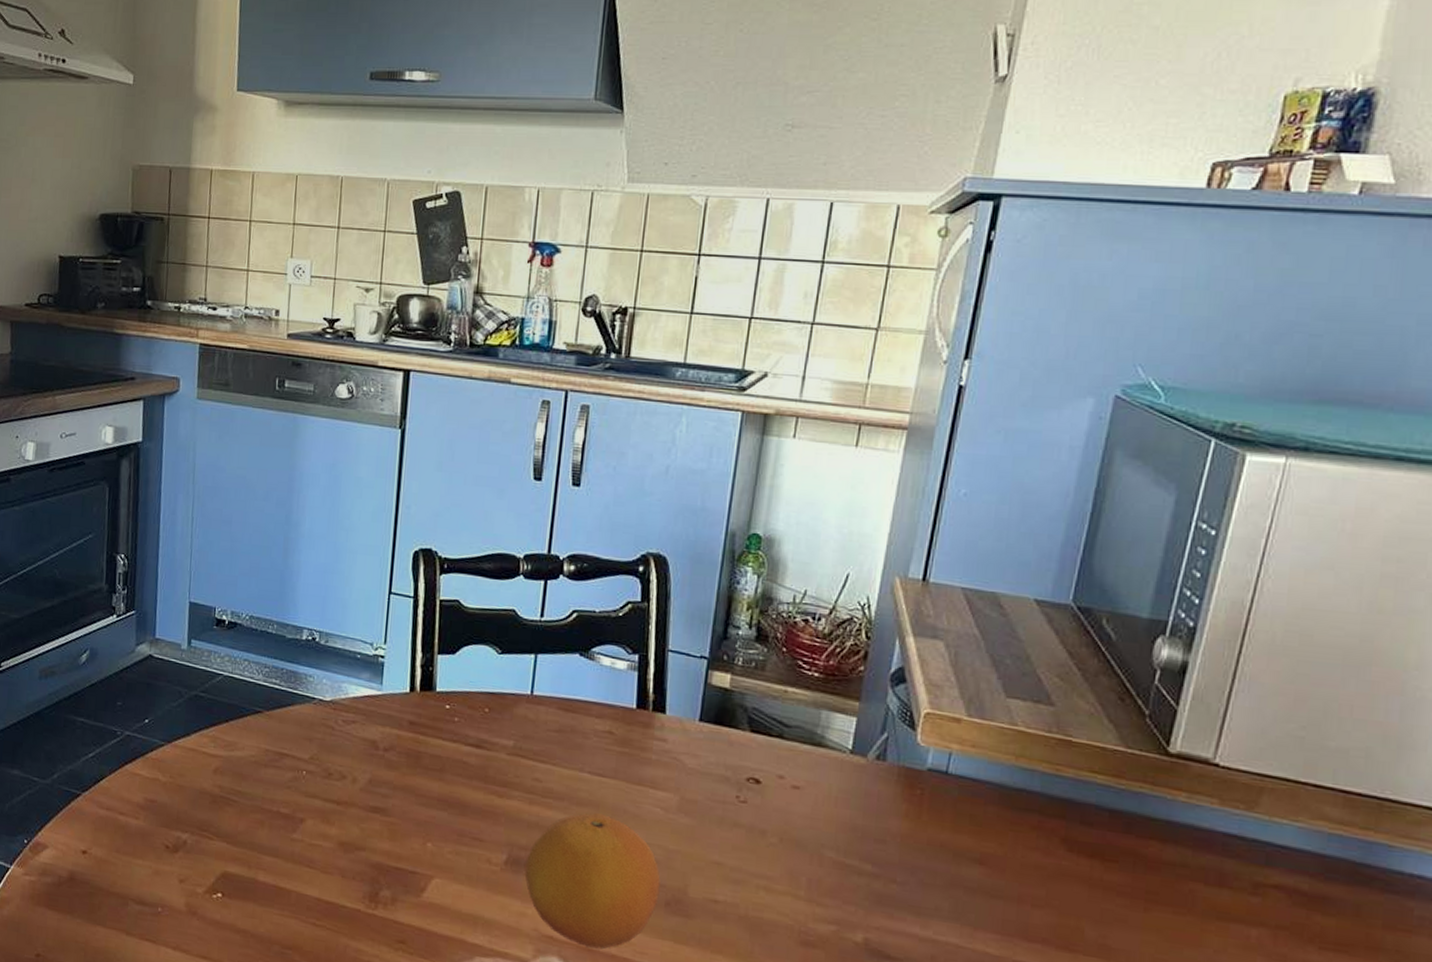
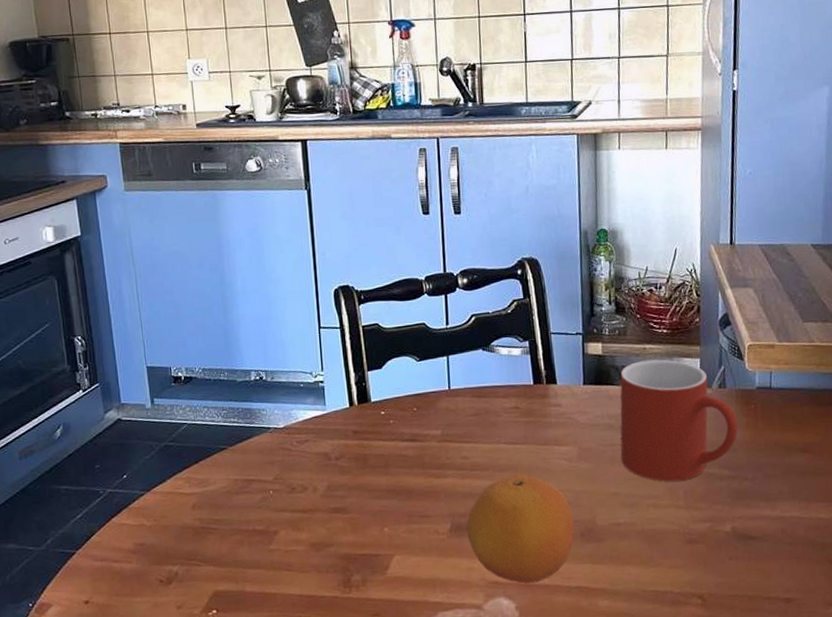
mug: none [732,705,895,866] -> present [620,359,738,482]

